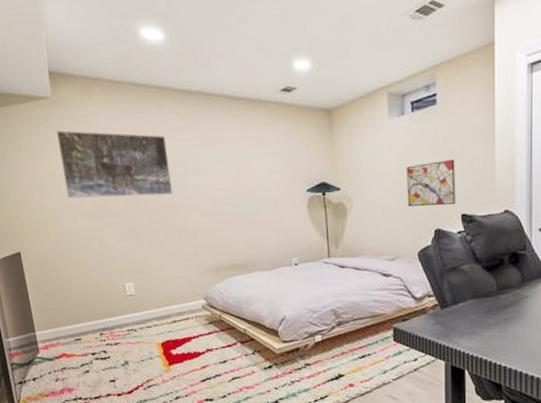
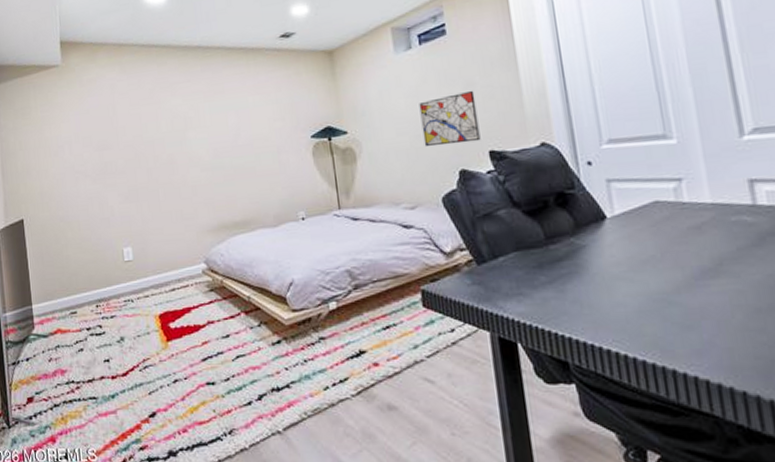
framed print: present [56,130,173,199] -> none [64,92,172,162]

